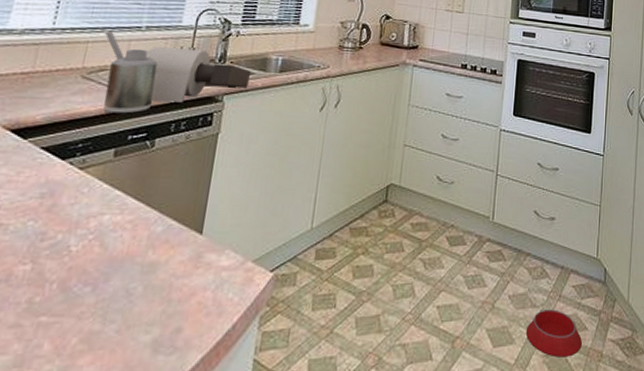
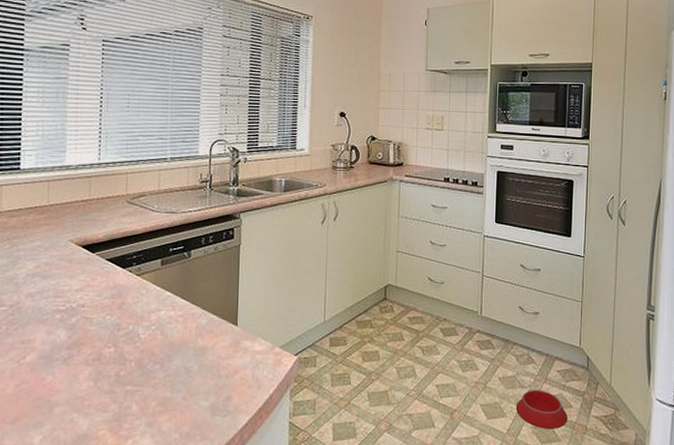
soap dispenser: present [103,30,159,114] -> none [140,163,185,231]
paper towel holder: present [145,46,252,103] -> none [173,174,261,221]

